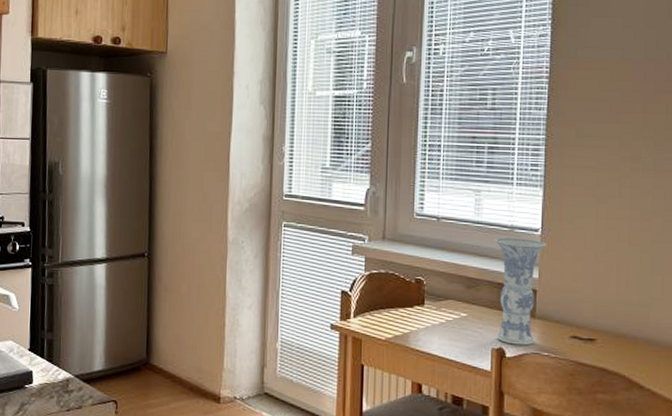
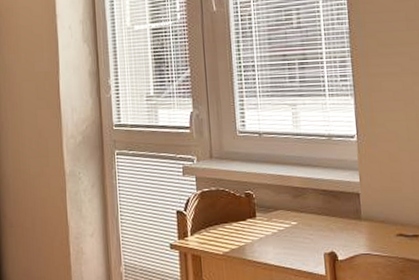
vase: present [496,237,546,346] -> none [315,145,363,248]

